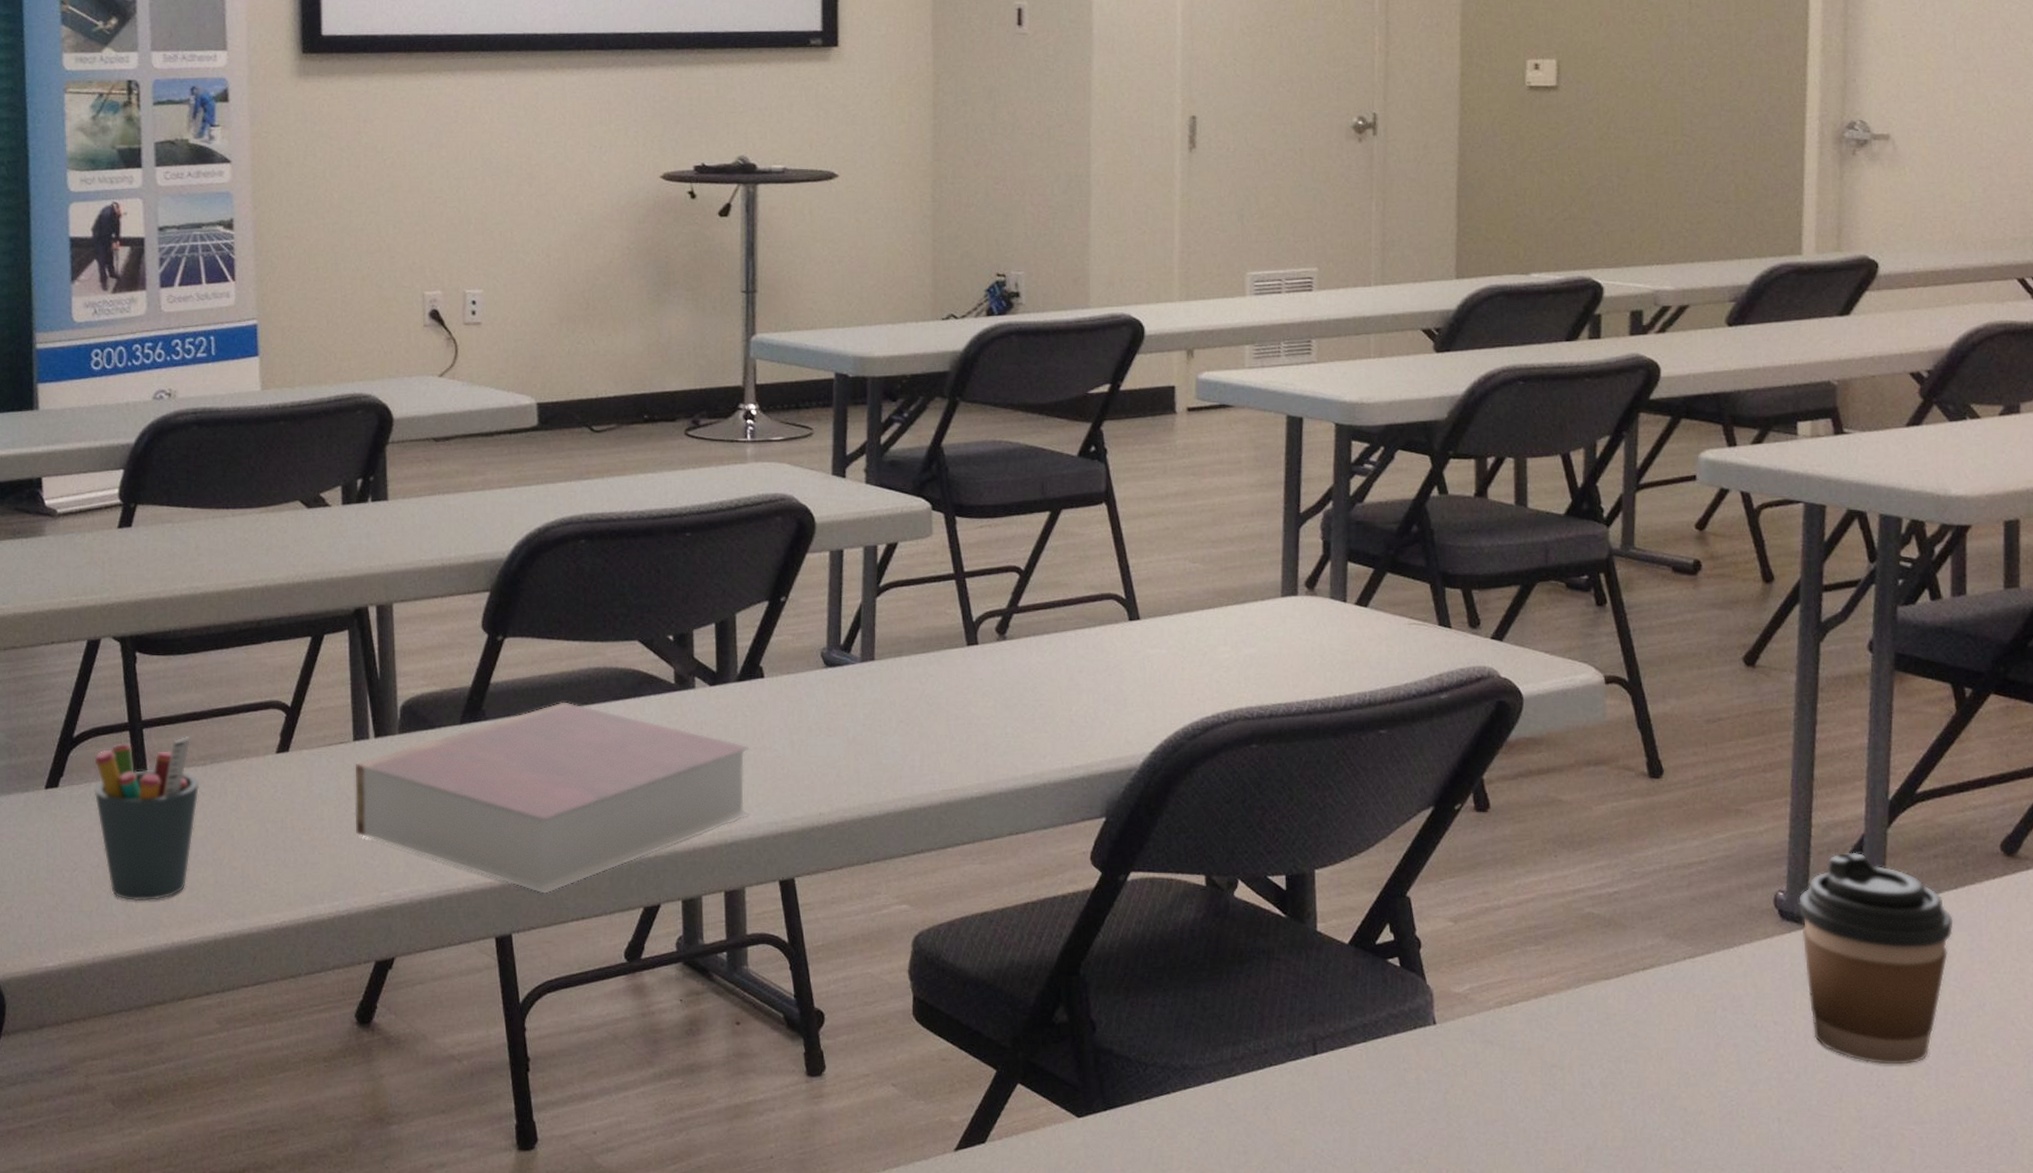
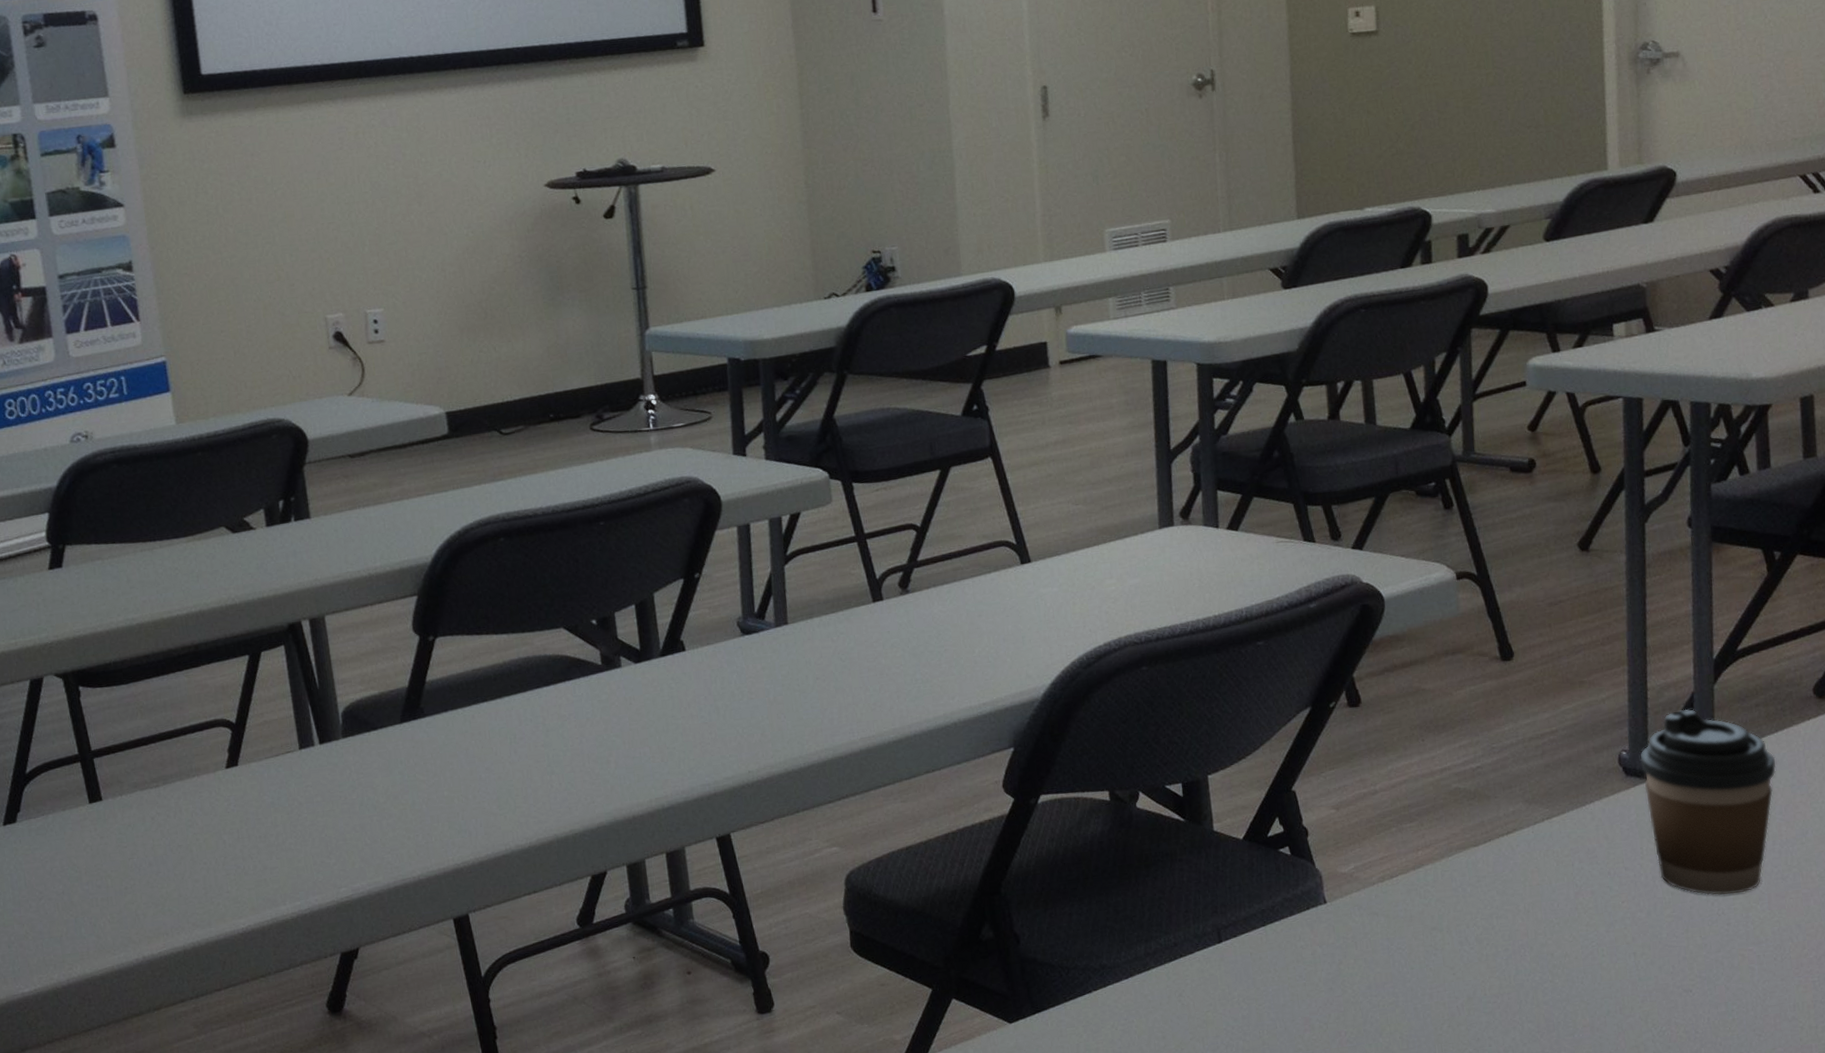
pen holder: present [94,737,200,902] -> none [48,761,155,922]
book: present [355,702,749,894] -> none [304,692,683,874]

